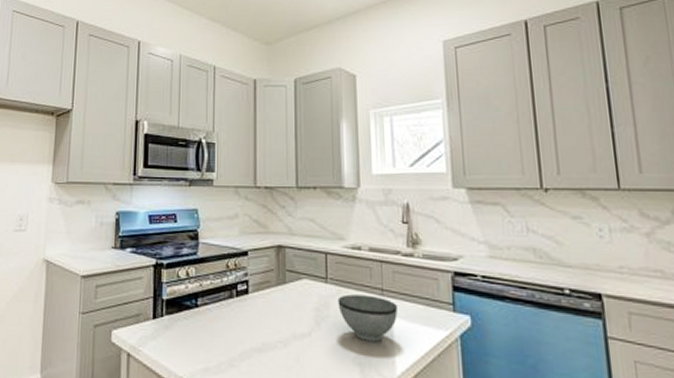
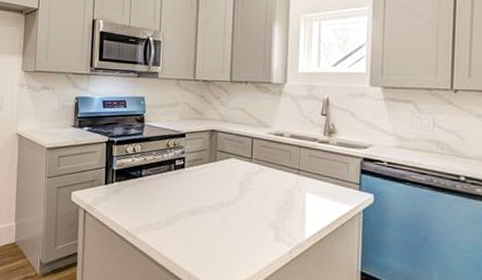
bowl: present [338,294,397,342] -> none [260,172,311,211]

